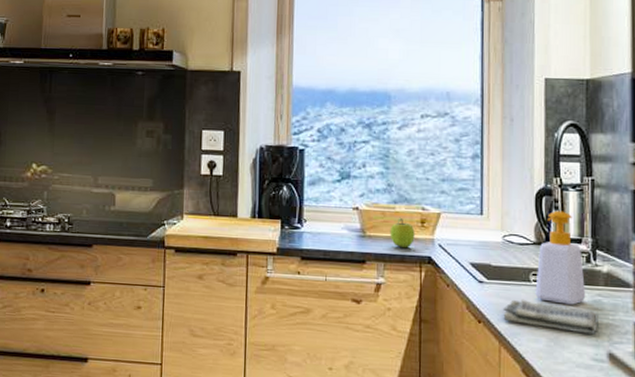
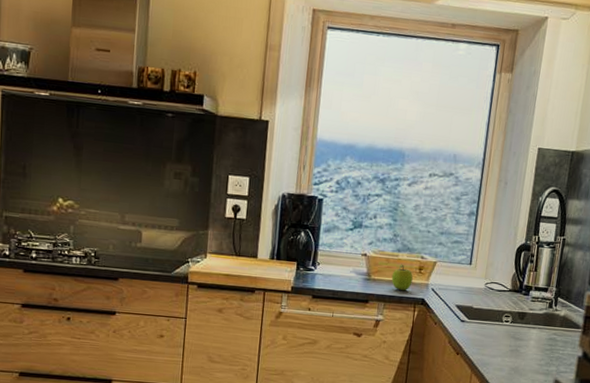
dish towel: present [503,299,598,335] -> none [477,335,552,365]
soap bottle: present [535,210,586,305] -> none [505,264,547,342]

